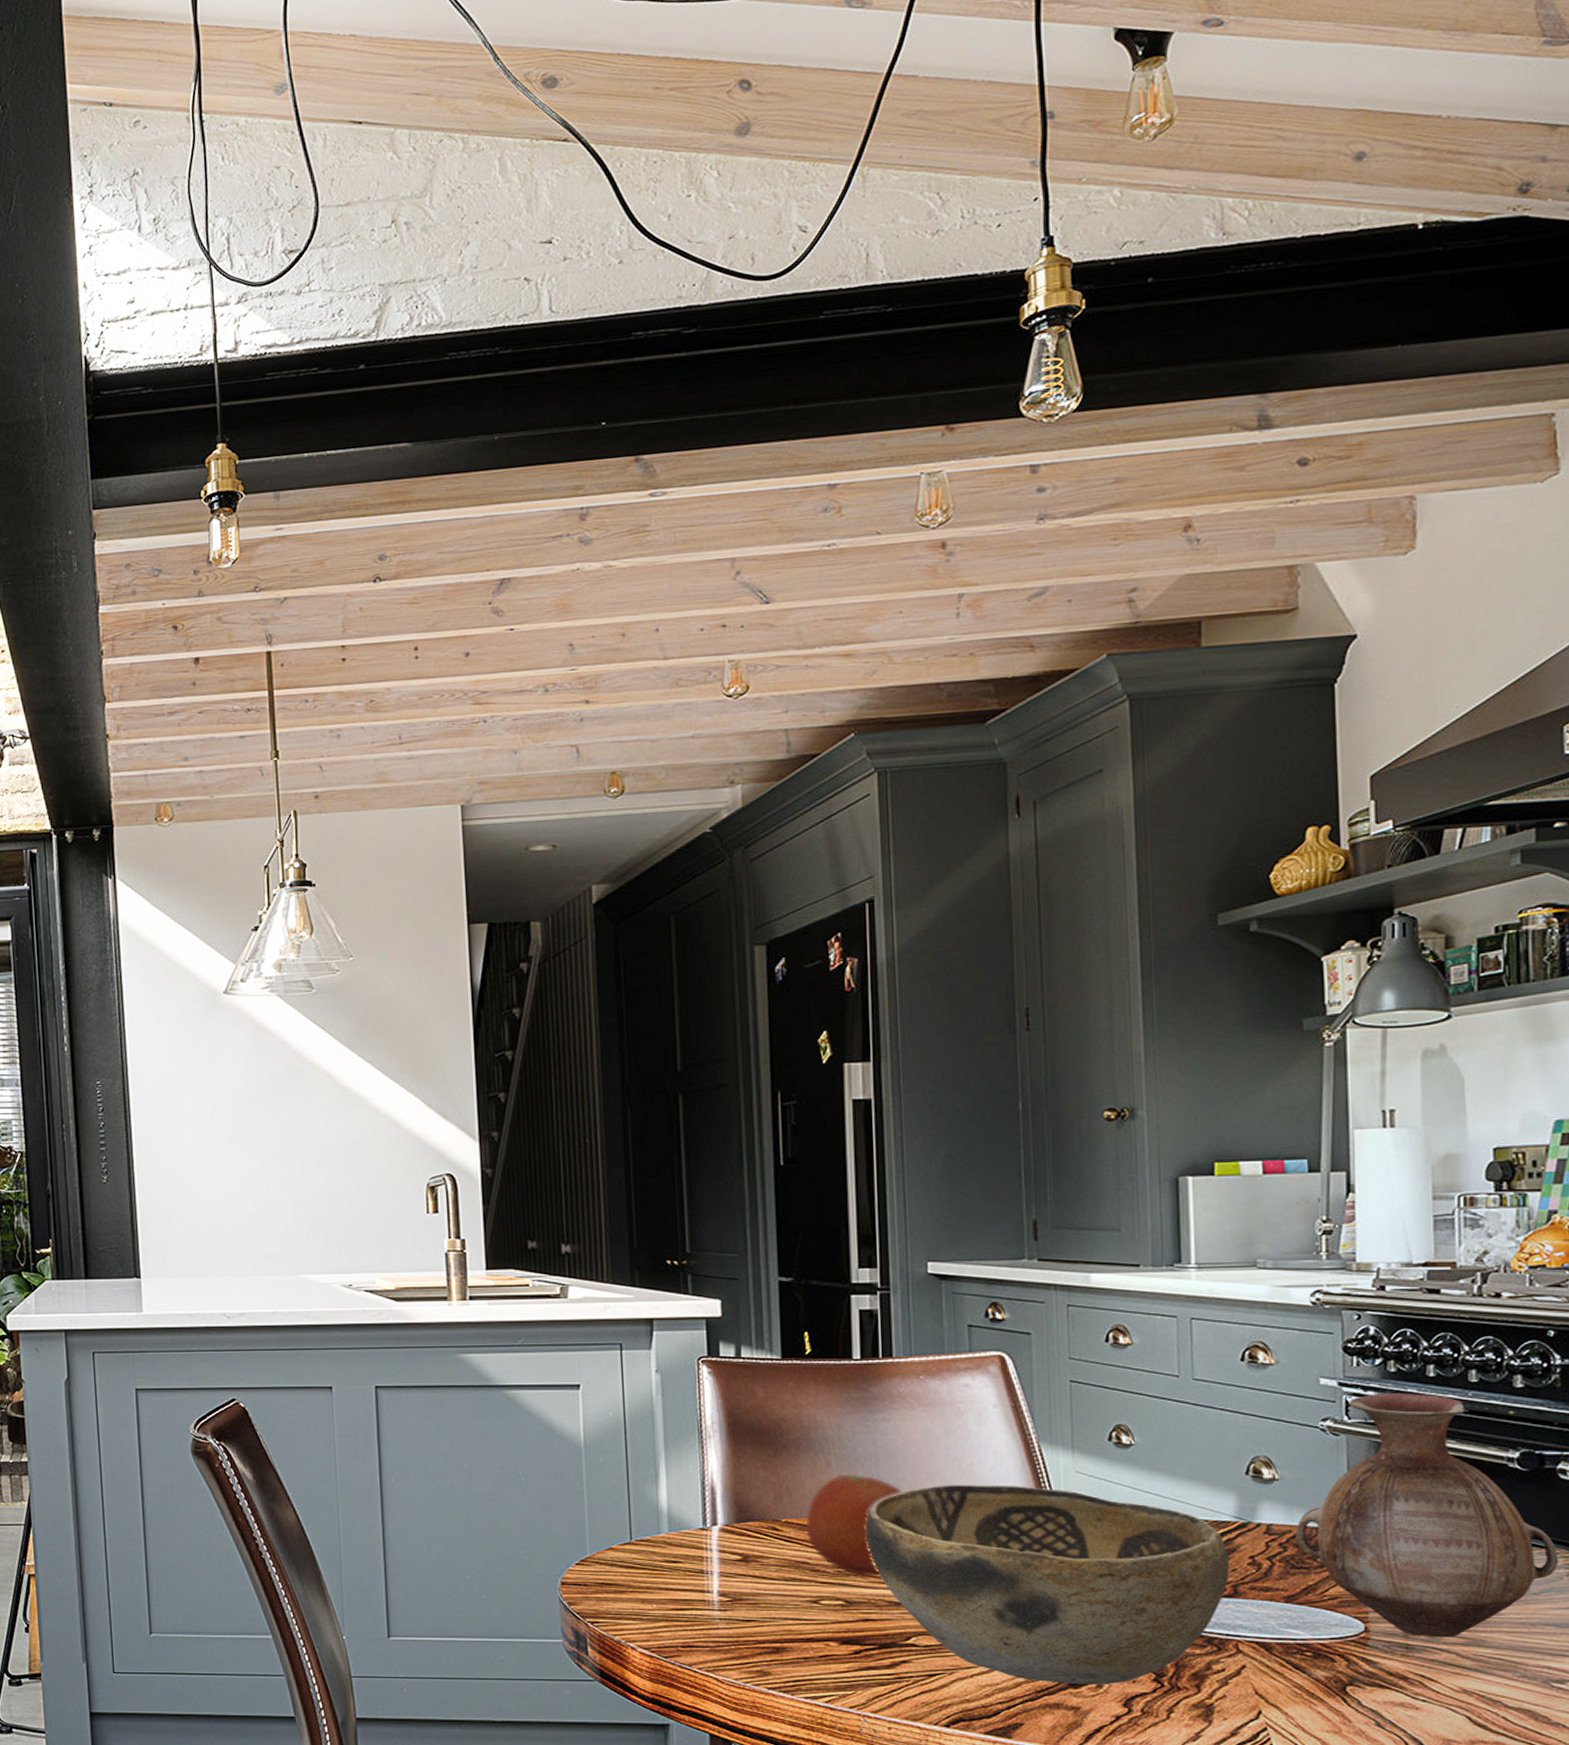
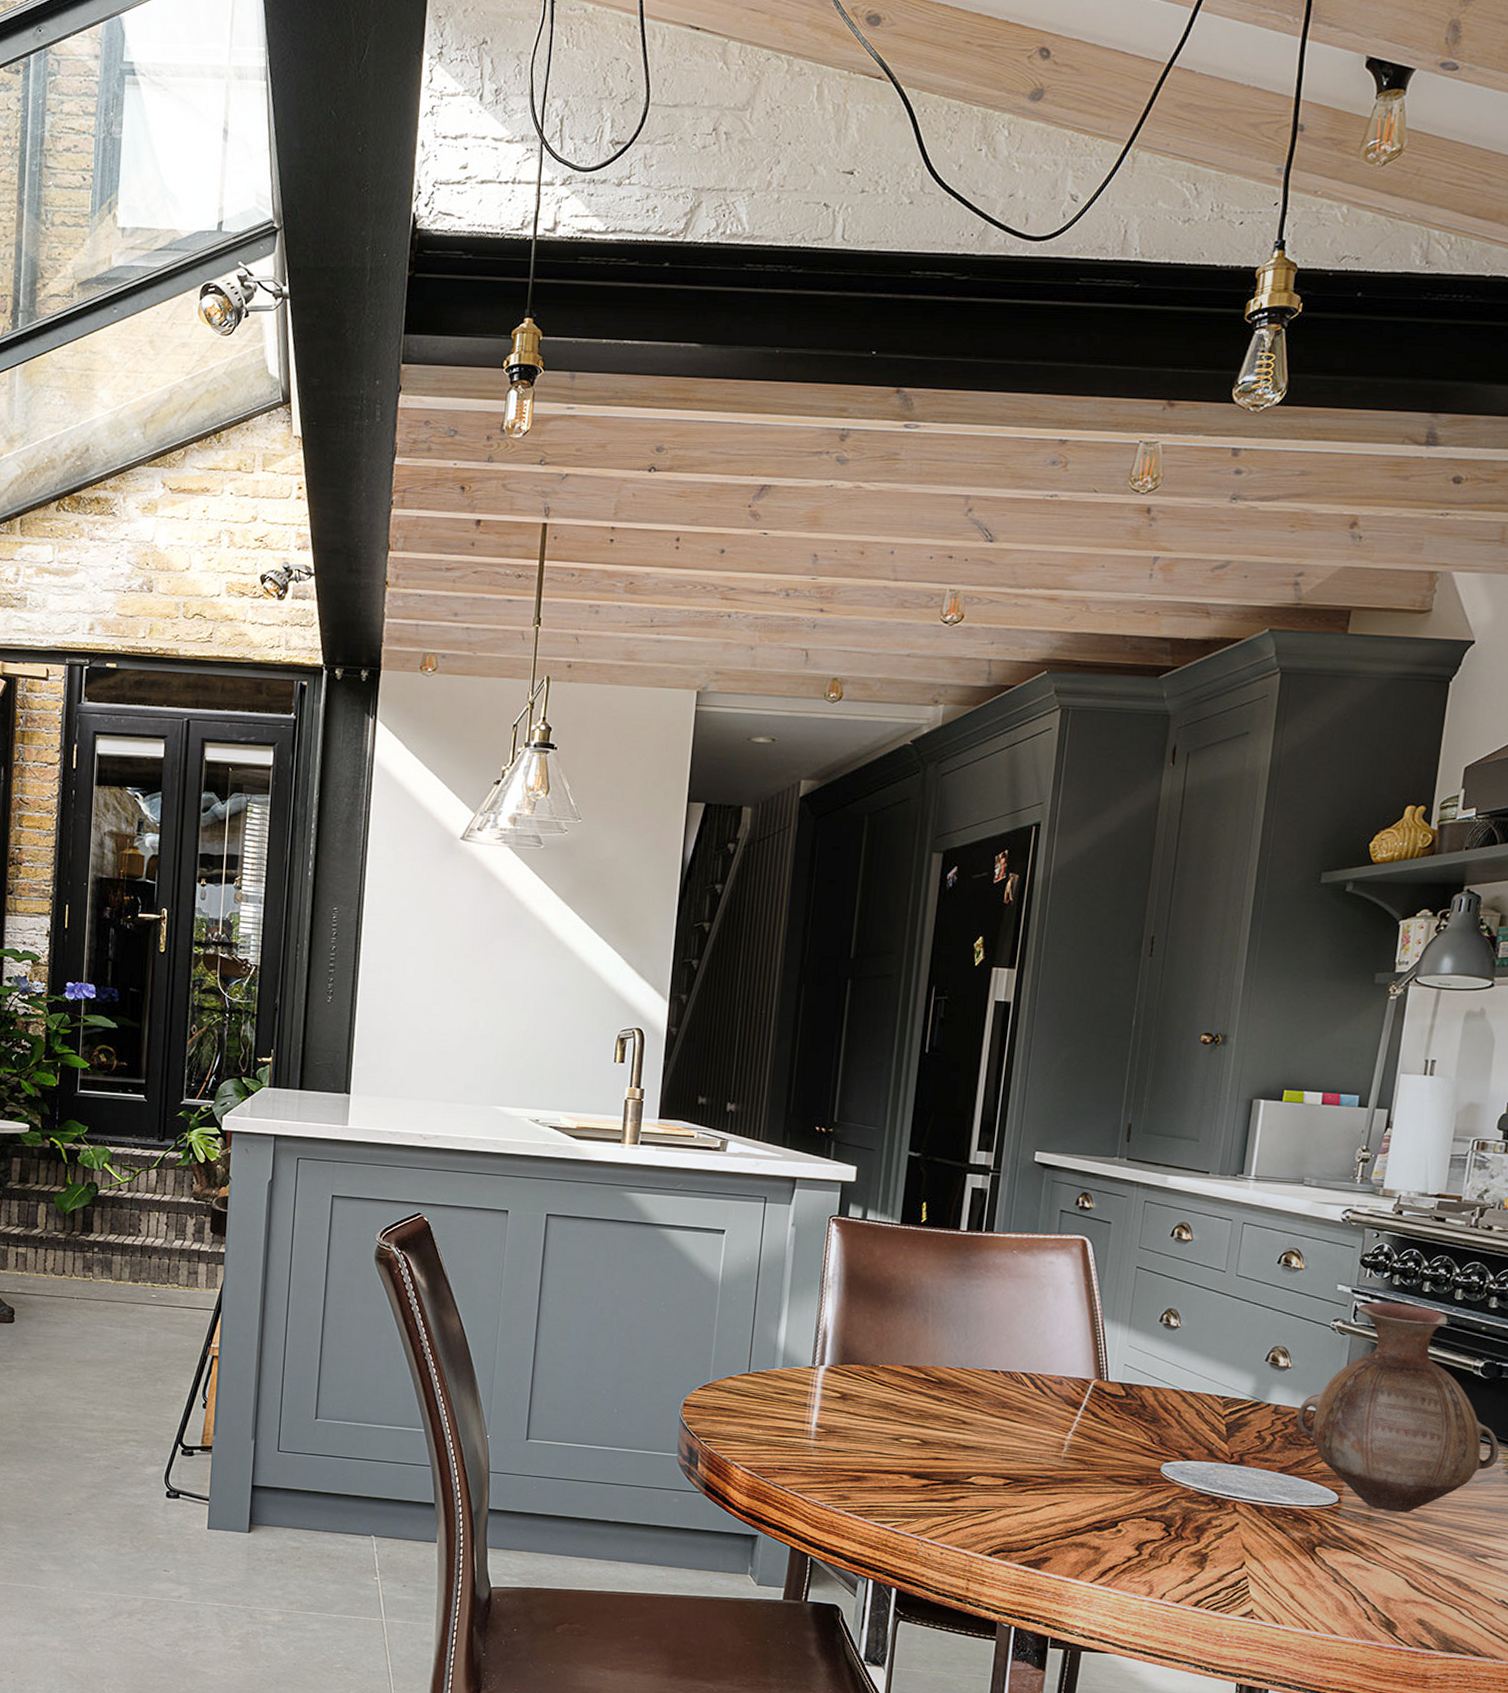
fruit: present [805,1473,902,1576] -> none [897,1329,983,1422]
decorative bowl: present [864,1485,1230,1685] -> none [947,1347,1241,1531]

